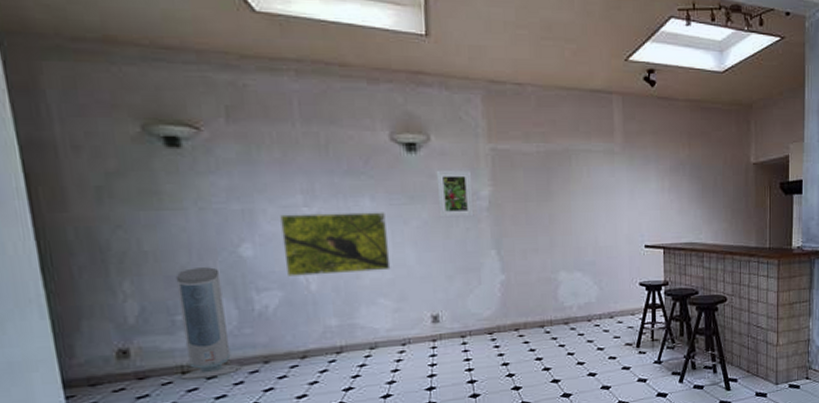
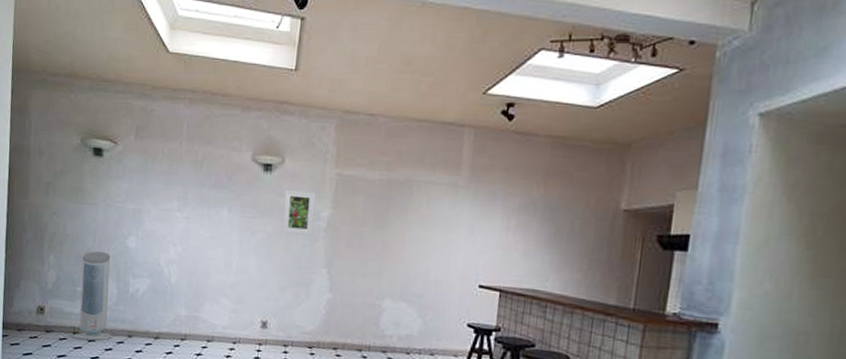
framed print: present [279,212,391,276] -> none [156,216,238,275]

